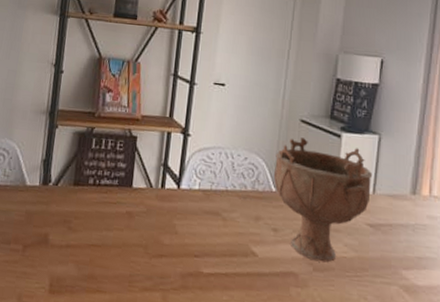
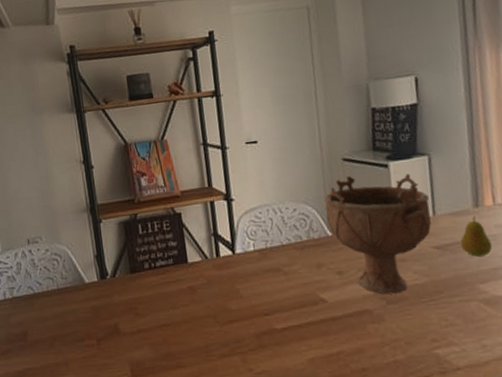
fruit: none [392,202,420,243] -> present [460,215,492,257]

